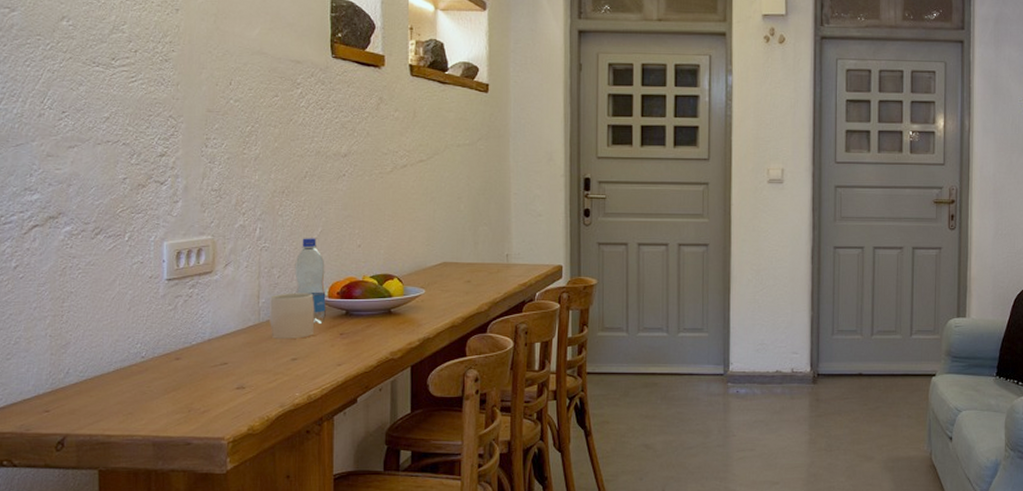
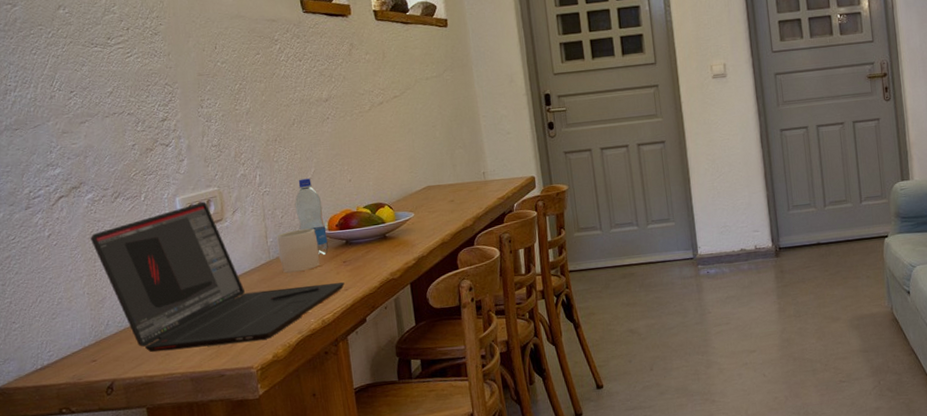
laptop: none [62,249,338,410] -> present [90,201,345,353]

